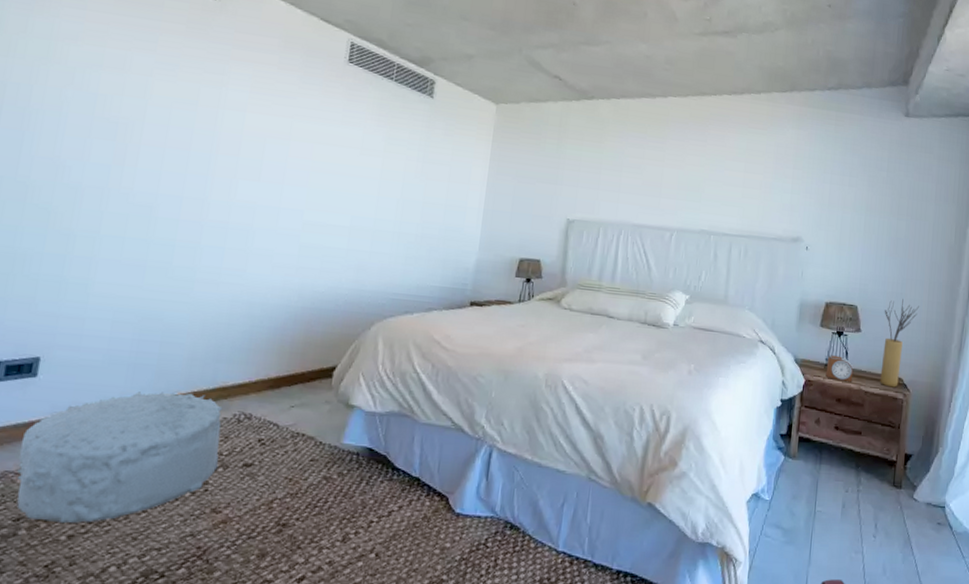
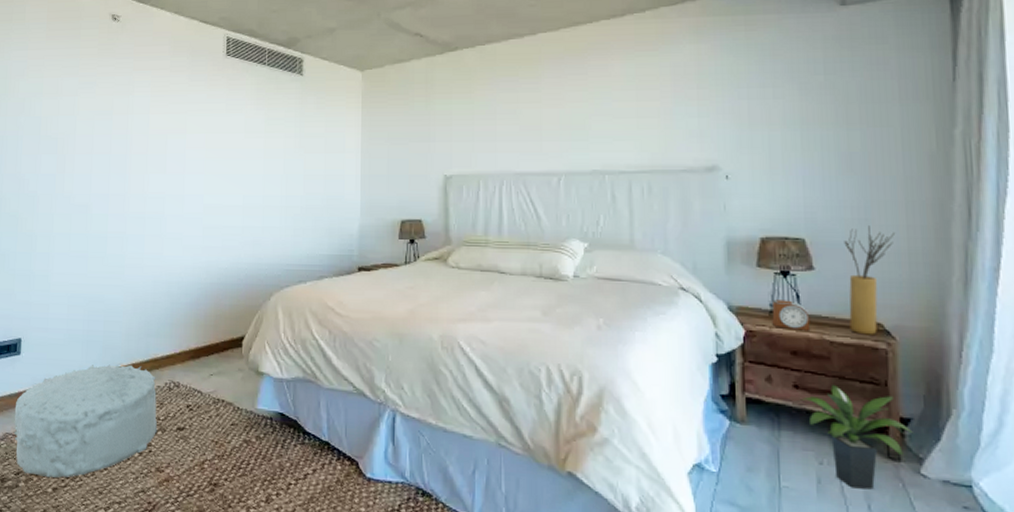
potted plant: none [836,427,912,512] -> present [797,385,913,490]

